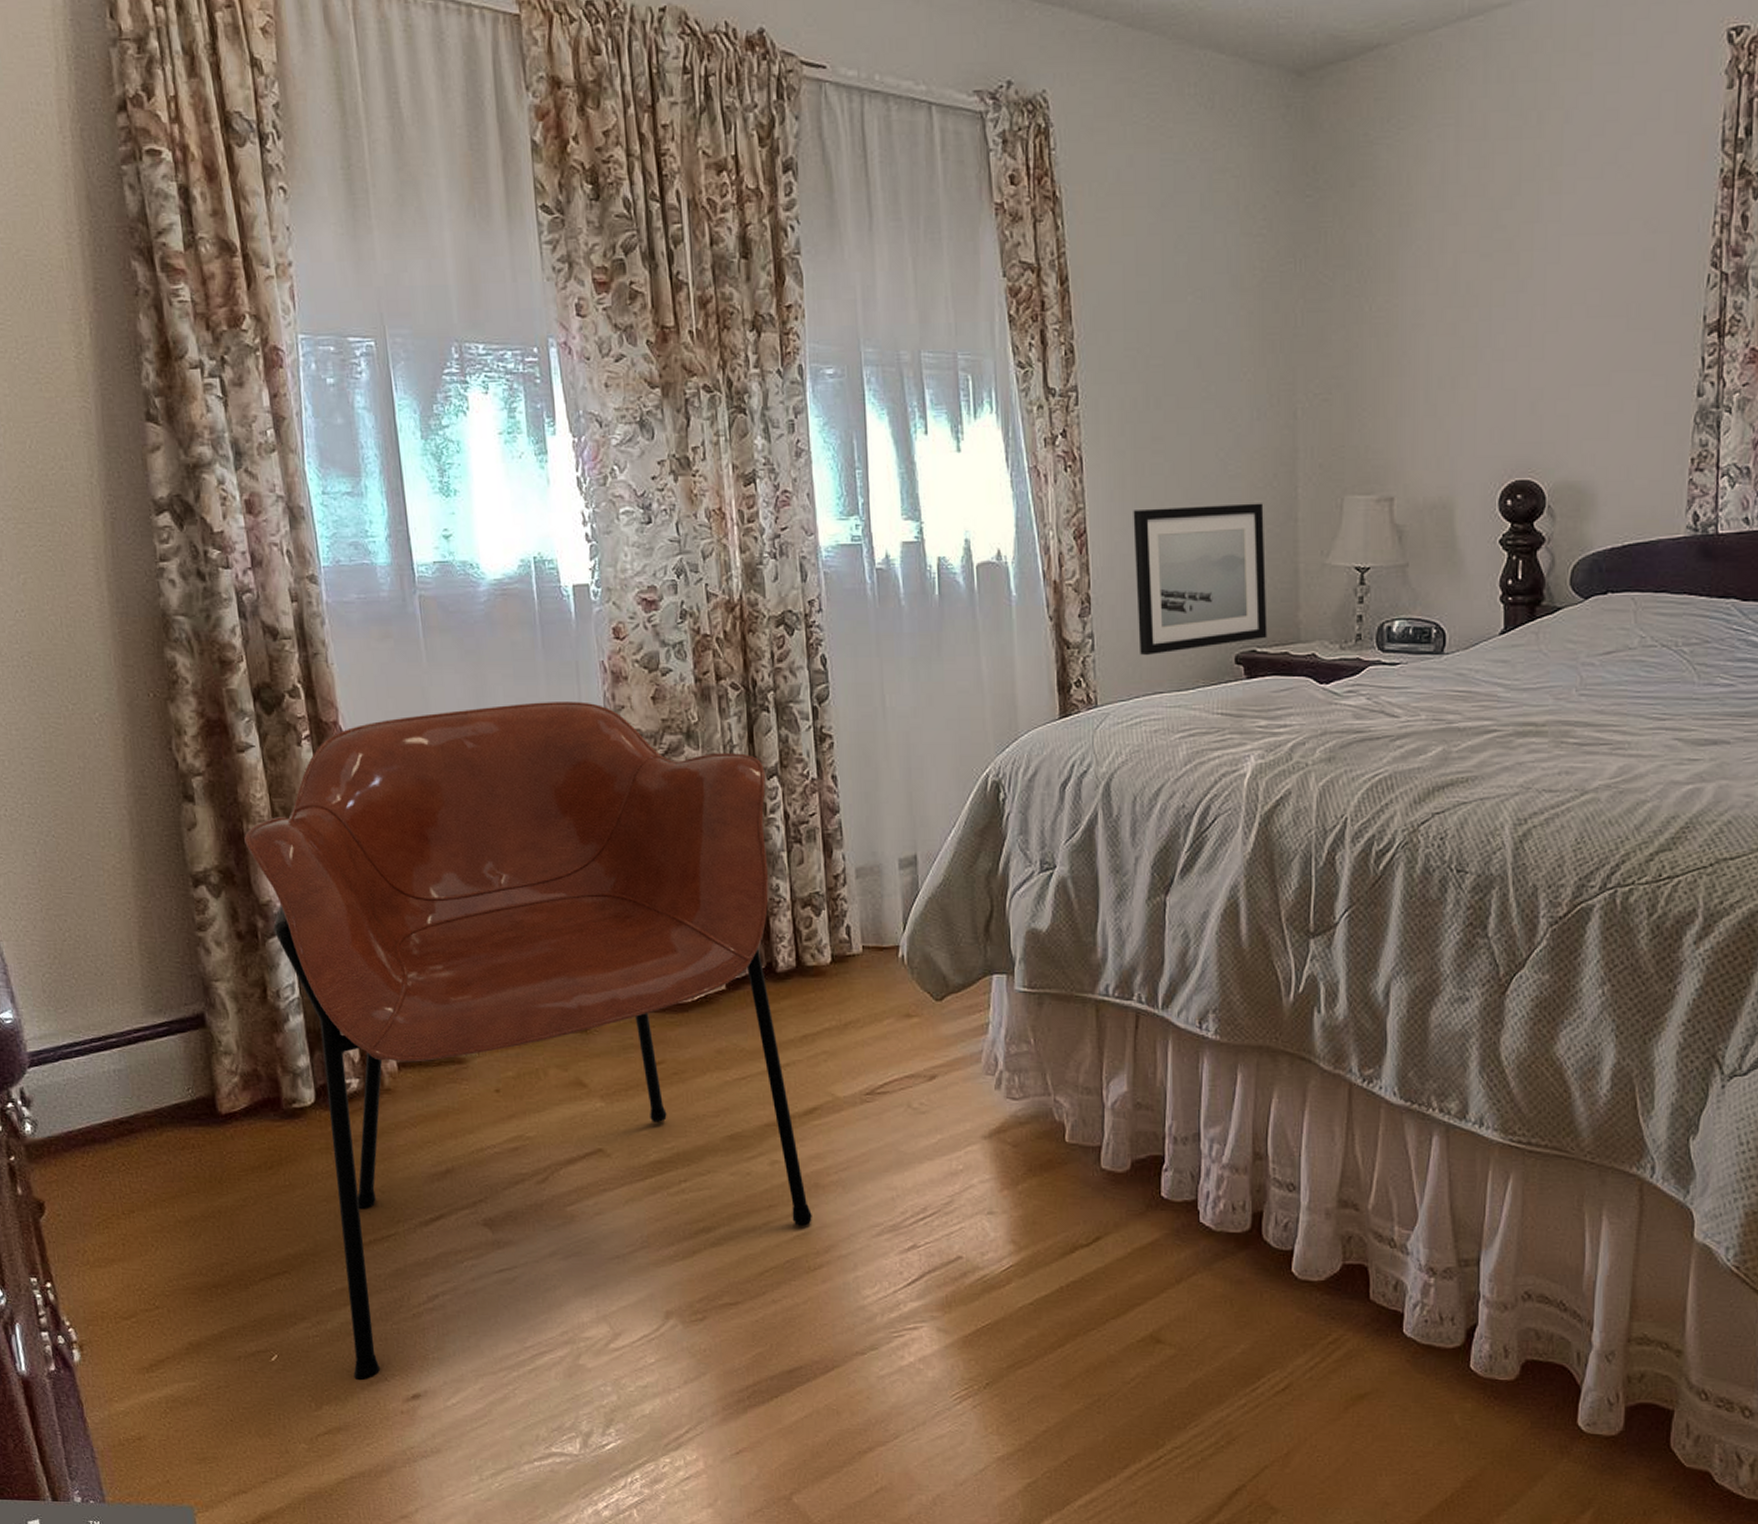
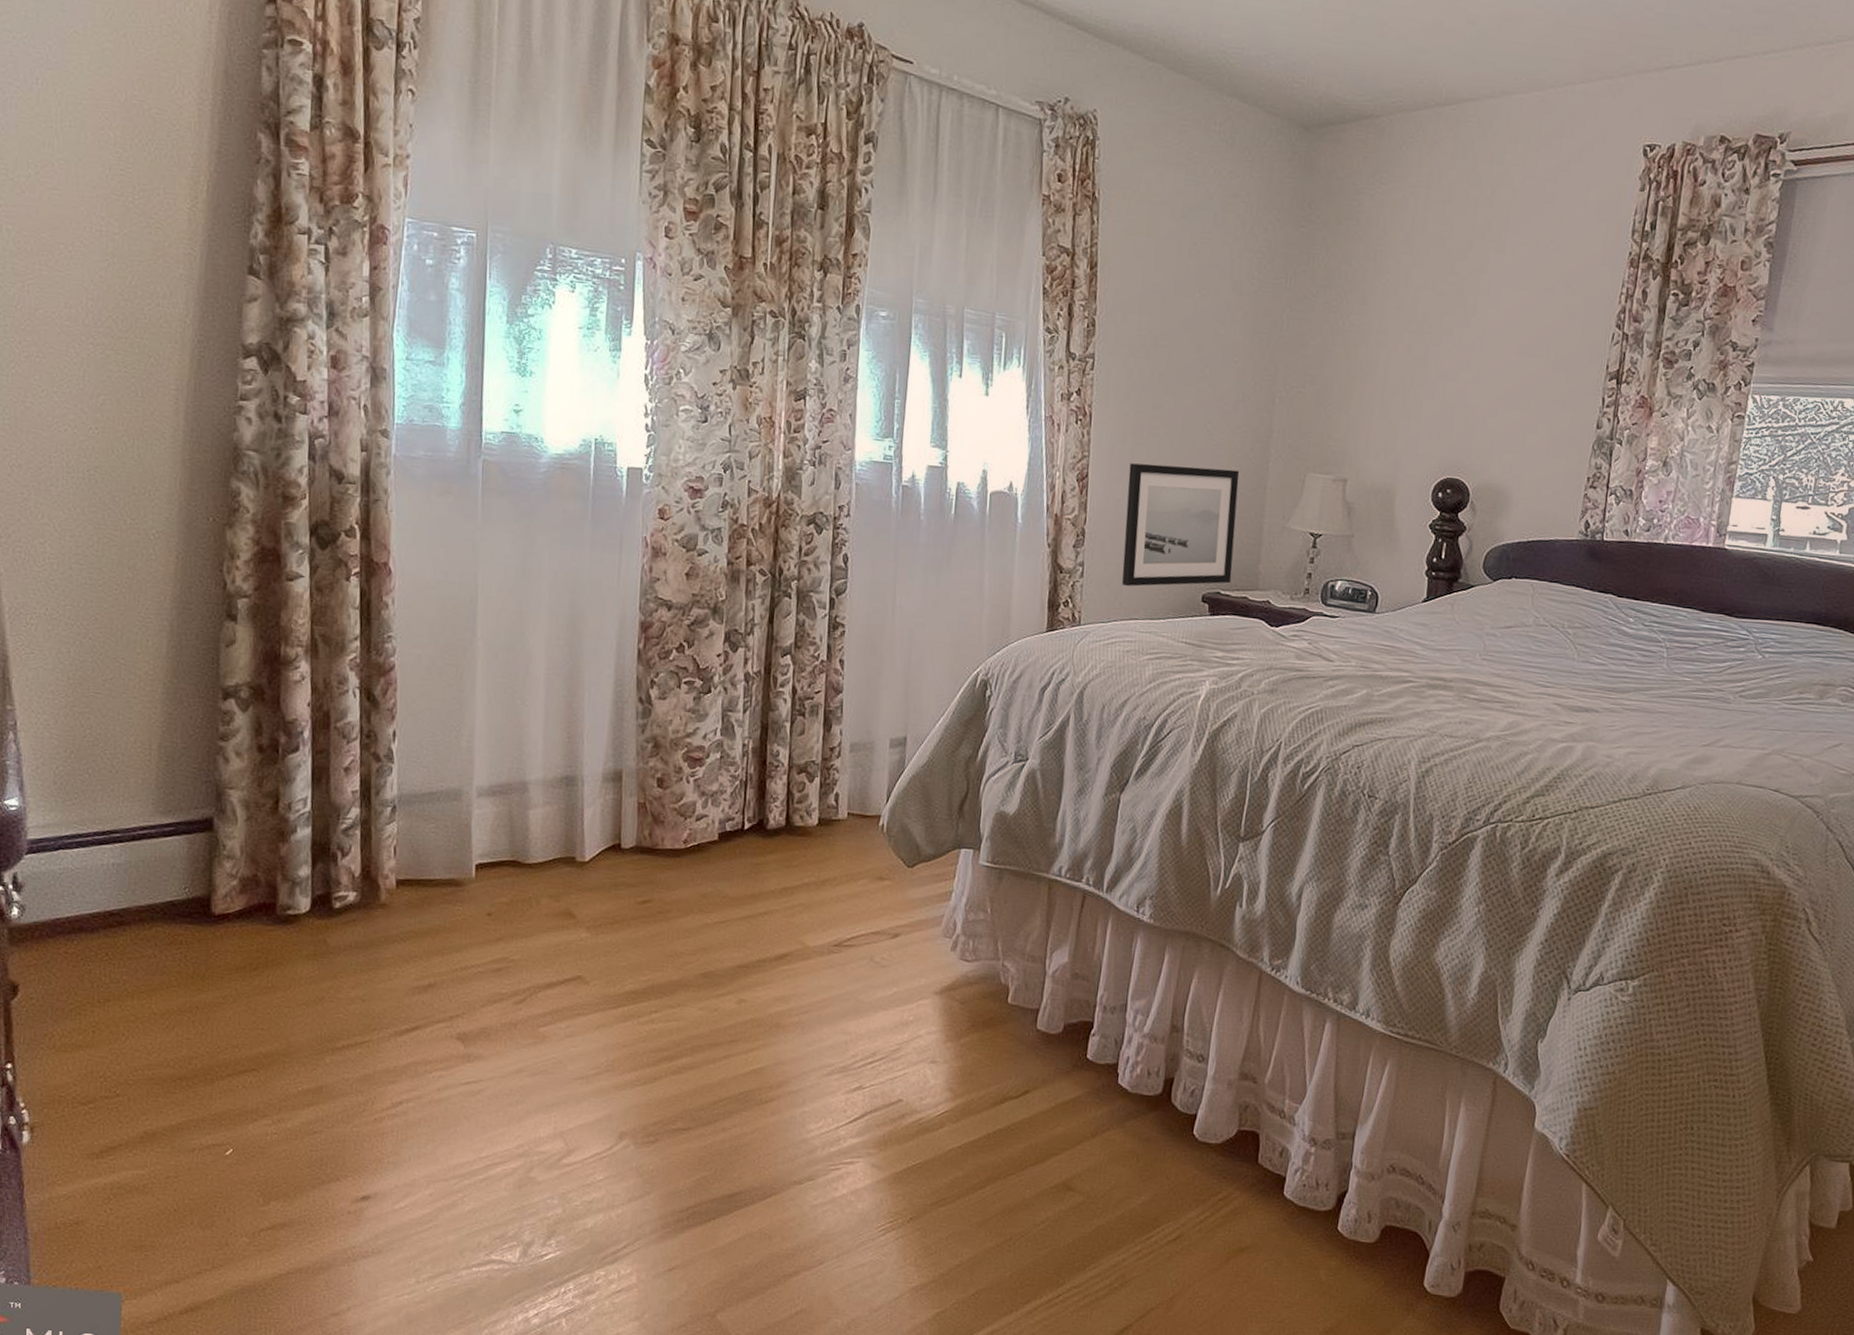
armchair: present [244,701,812,1381] -> none [280,565,780,1180]

